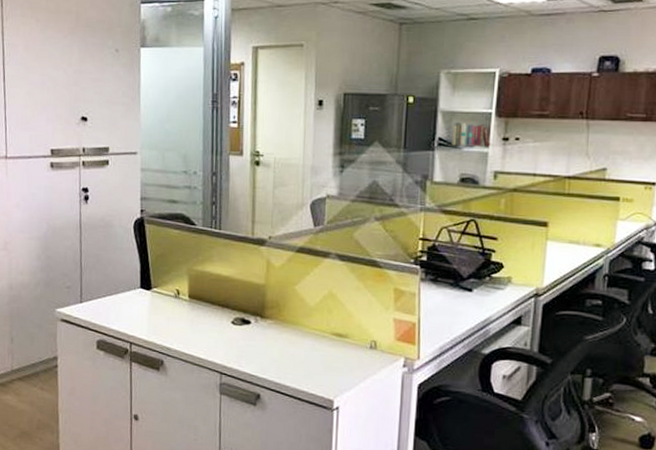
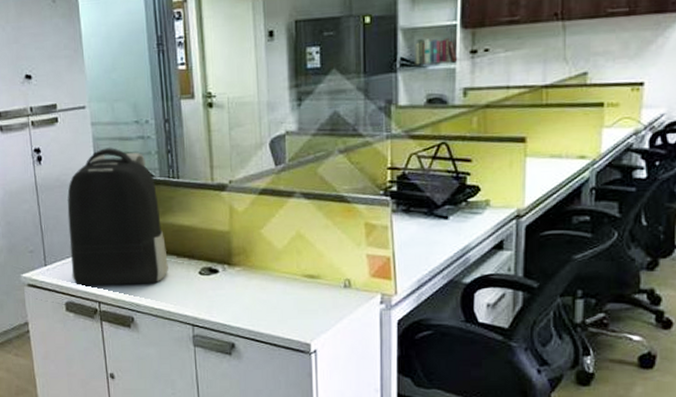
backpack: none [106,194,203,330] -> present [67,148,168,285]

